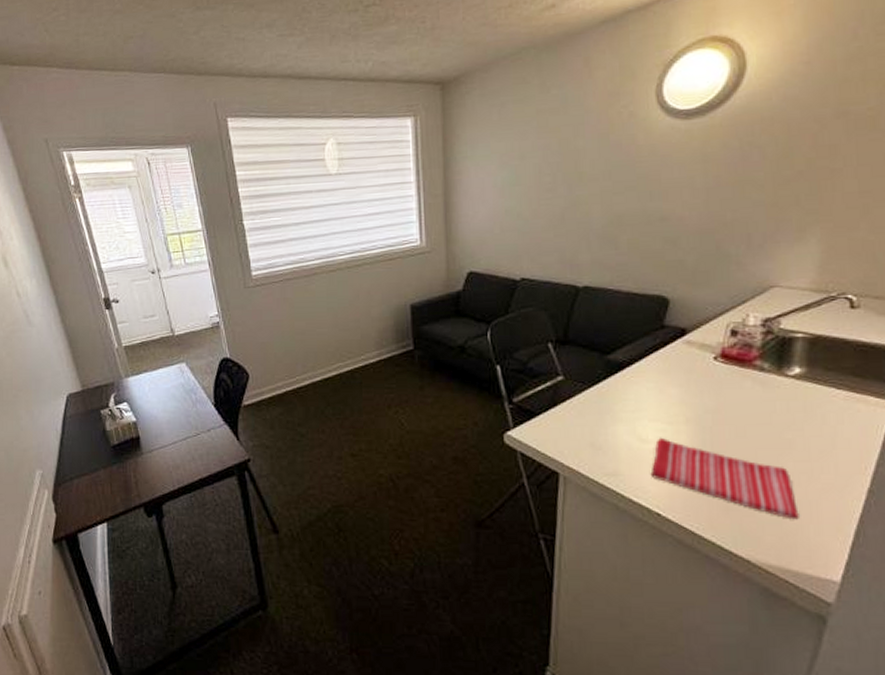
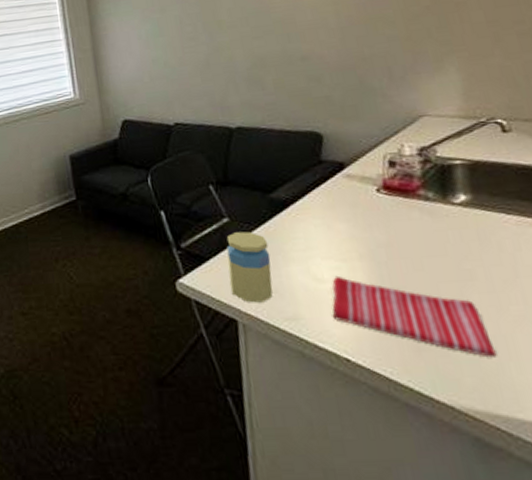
jar: none [556,390,599,458] -> present [226,231,273,303]

